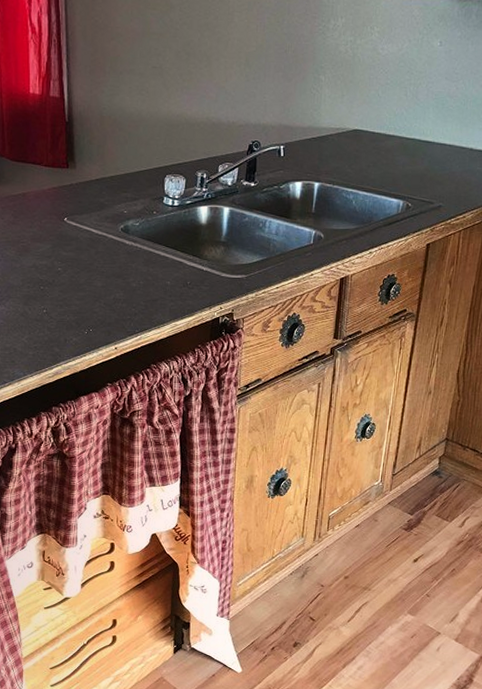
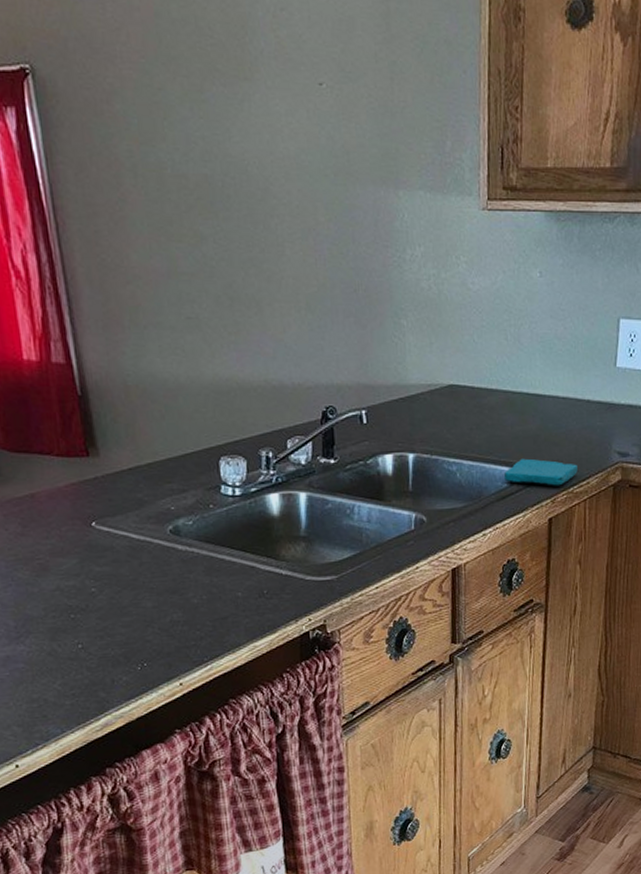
sponge: none [392,193,456,218] -> present [503,458,578,486]

